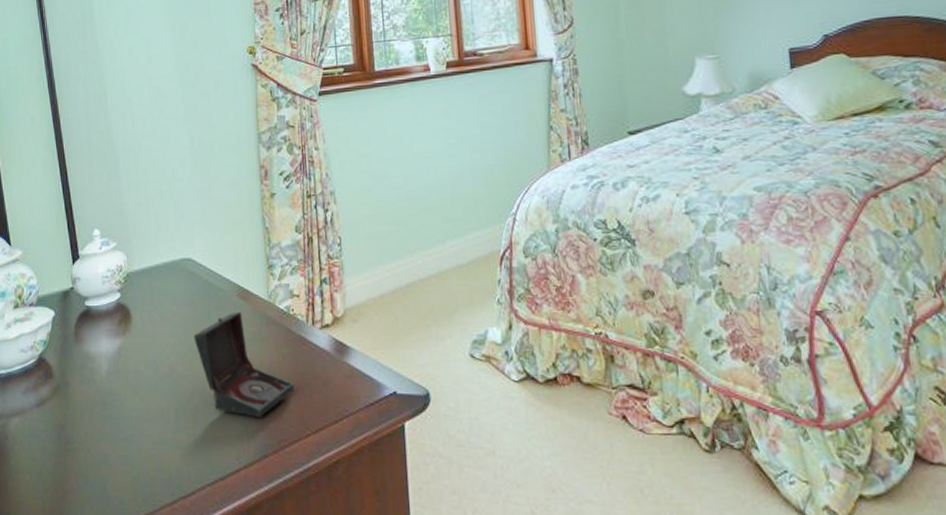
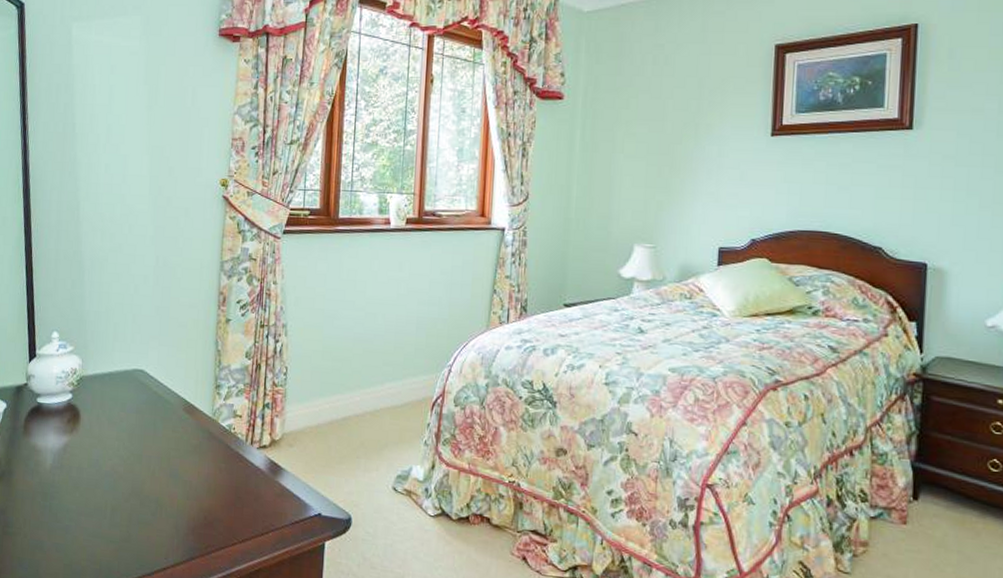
jewelry box: present [193,311,295,418] -> none [137,424,227,524]

